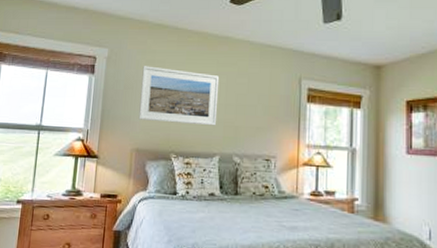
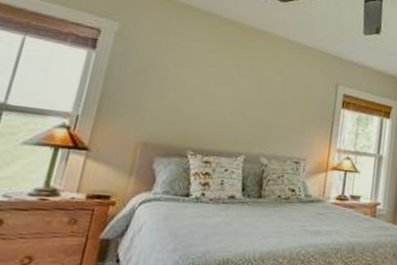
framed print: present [138,66,220,126] -> none [150,49,254,124]

